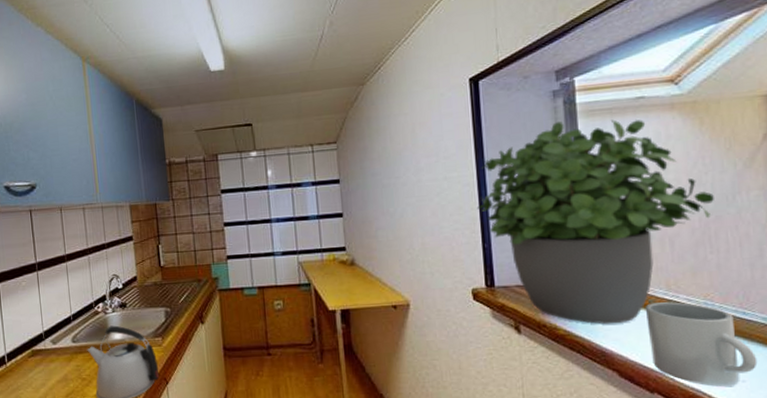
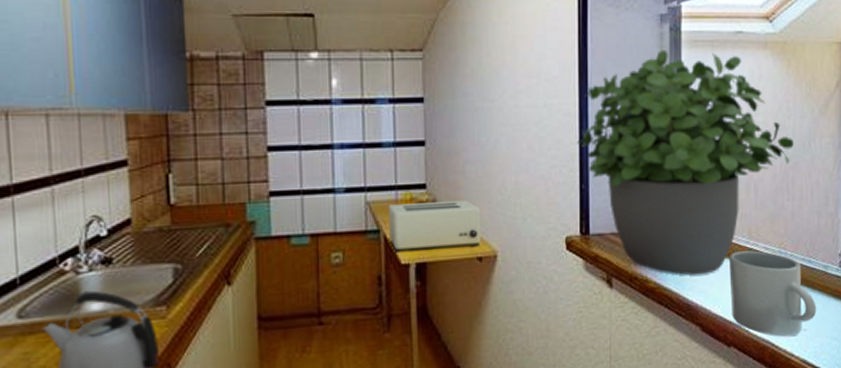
toaster: none [316,259,395,302] -> present [389,201,481,253]

